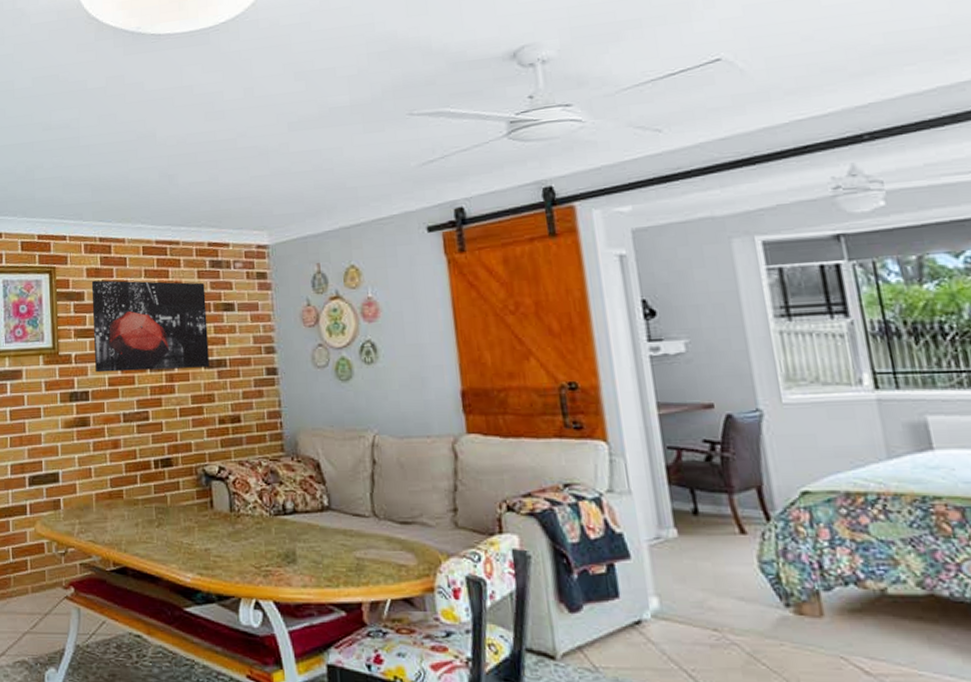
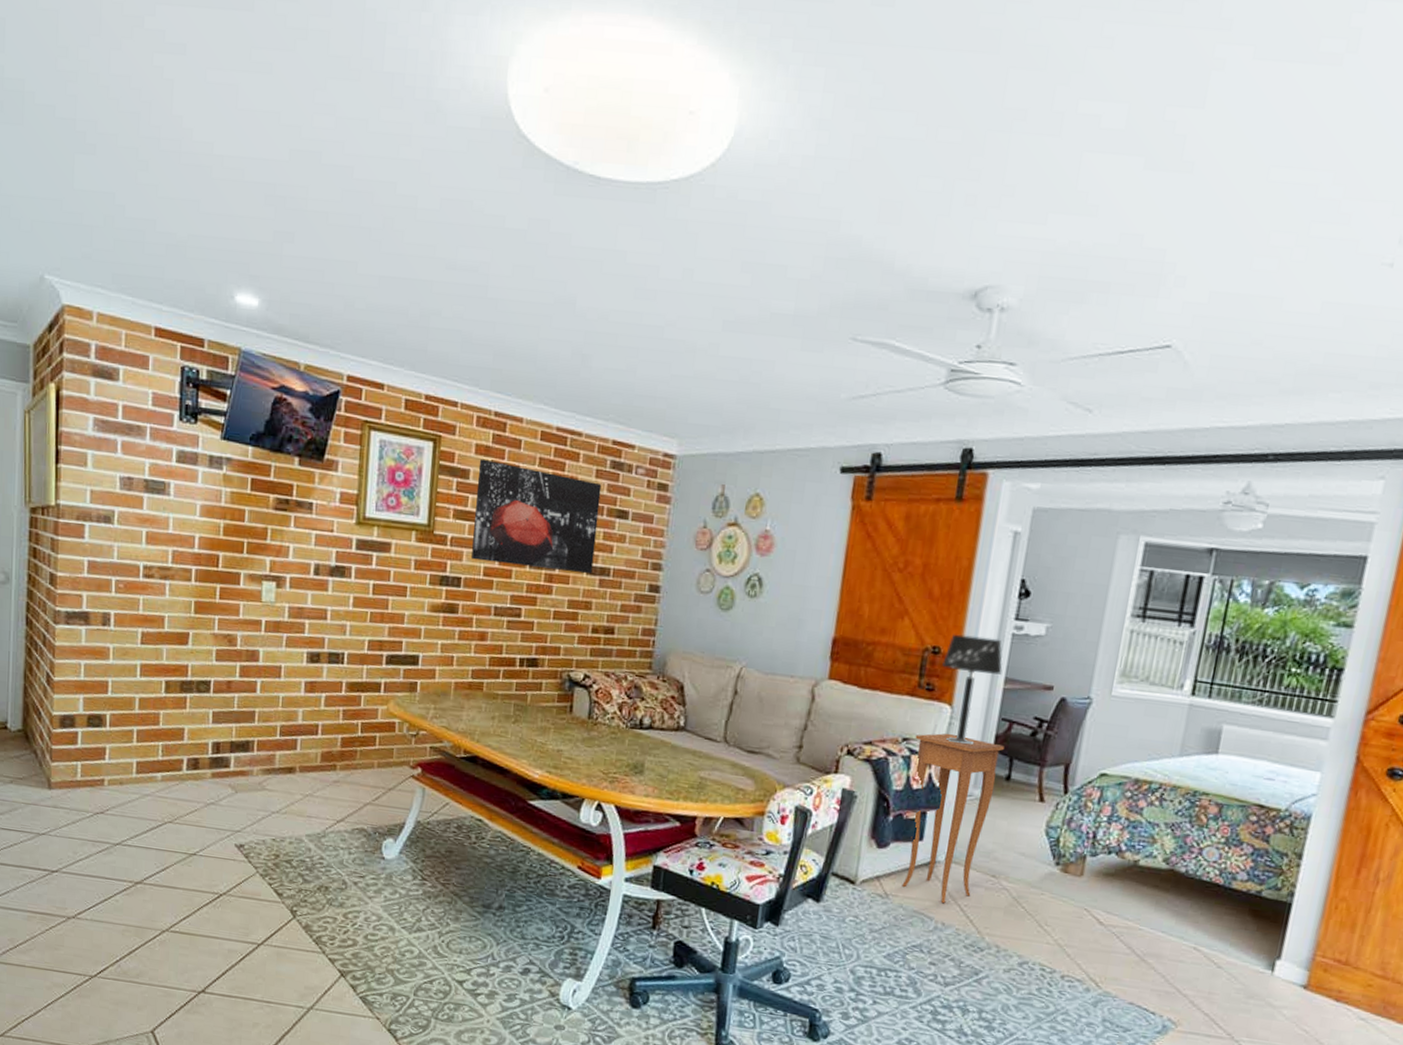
side table: none [576,471,696,671] -> present [902,733,1004,904]
table lamp: none [583,364,652,482] -> present [942,634,1003,746]

